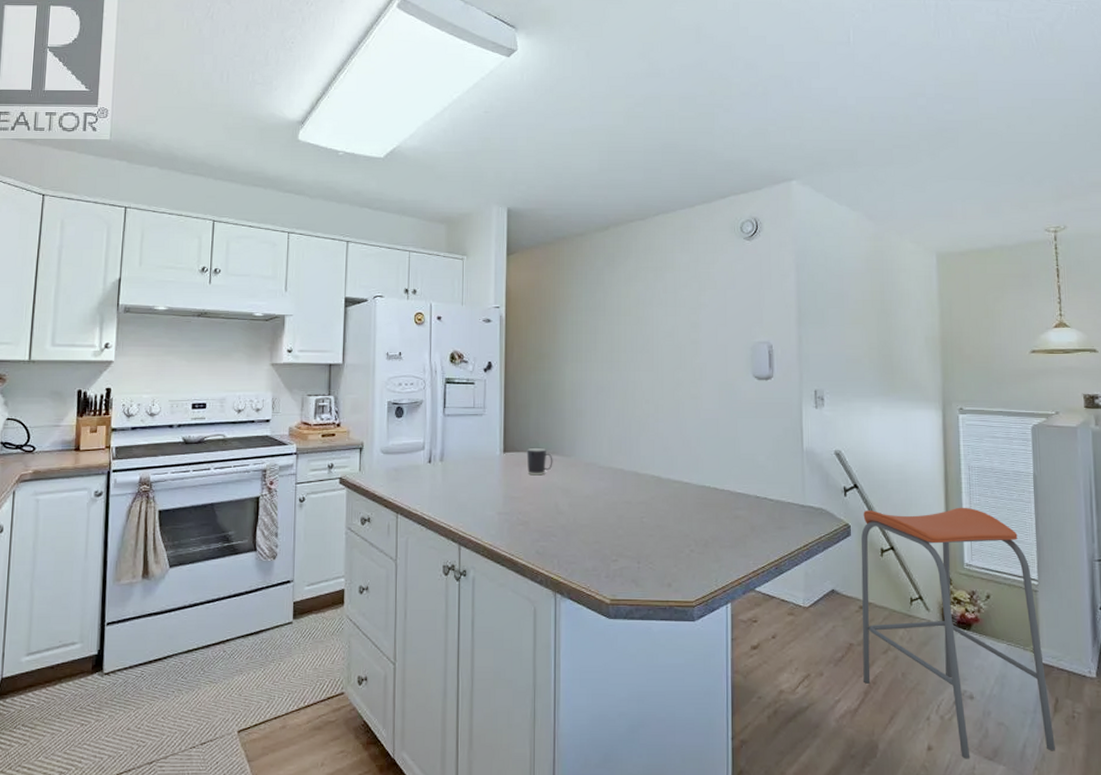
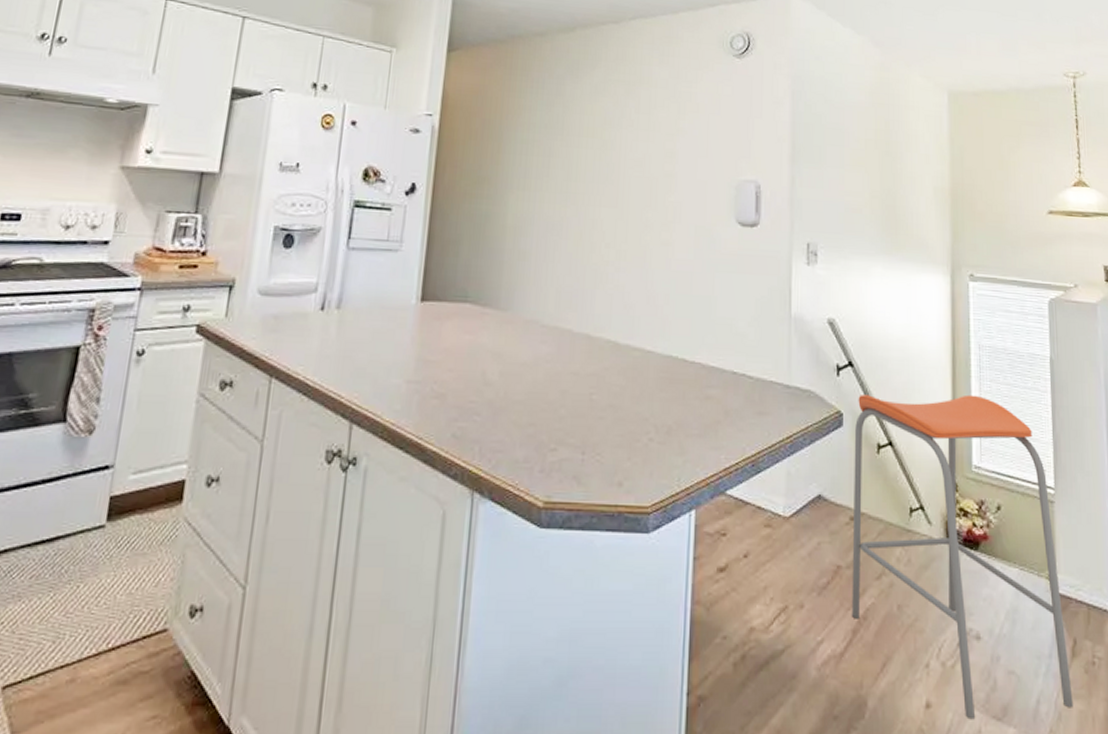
mug: present [526,447,553,476] -> none [450,296,484,334]

